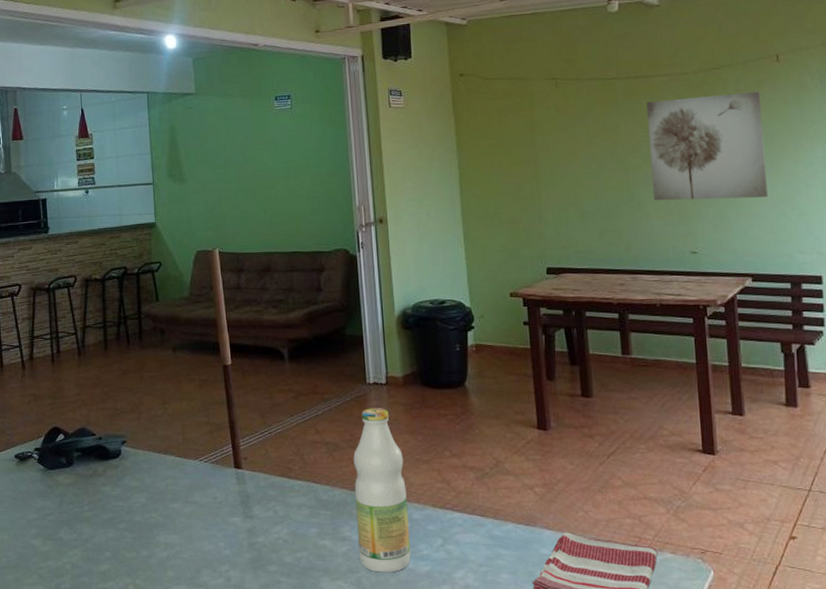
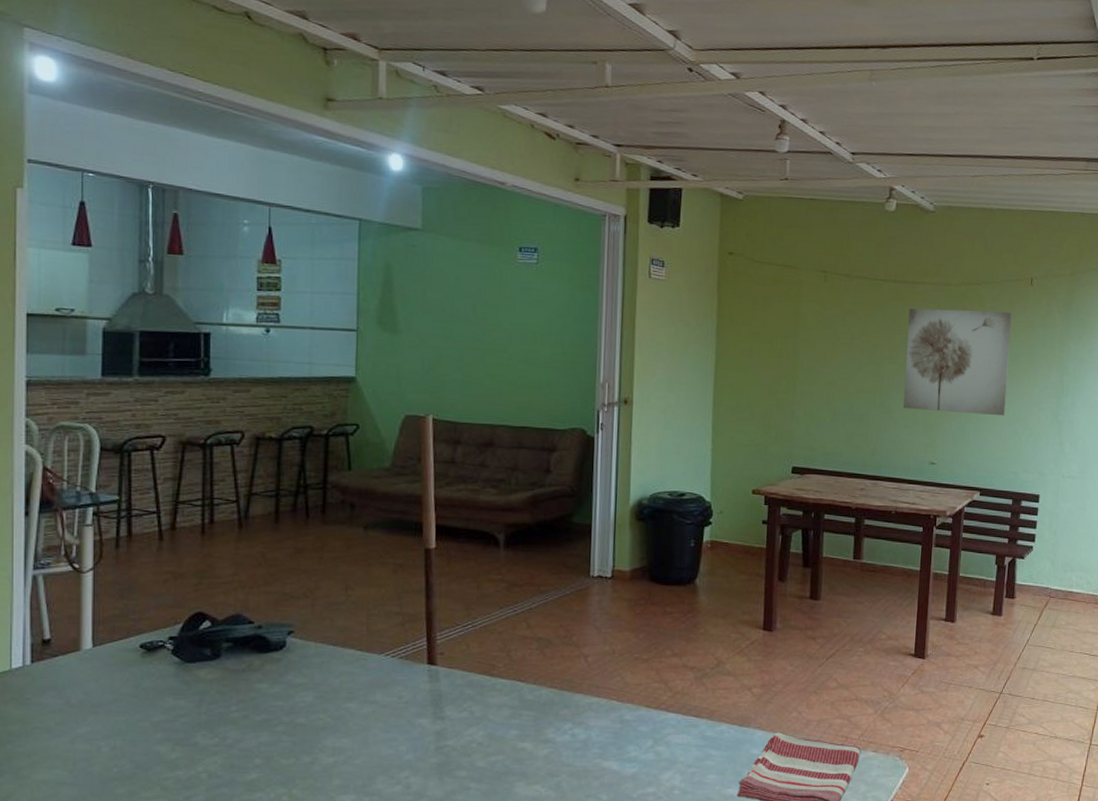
bottle: present [353,408,411,573] -> none [562,603,621,776]

